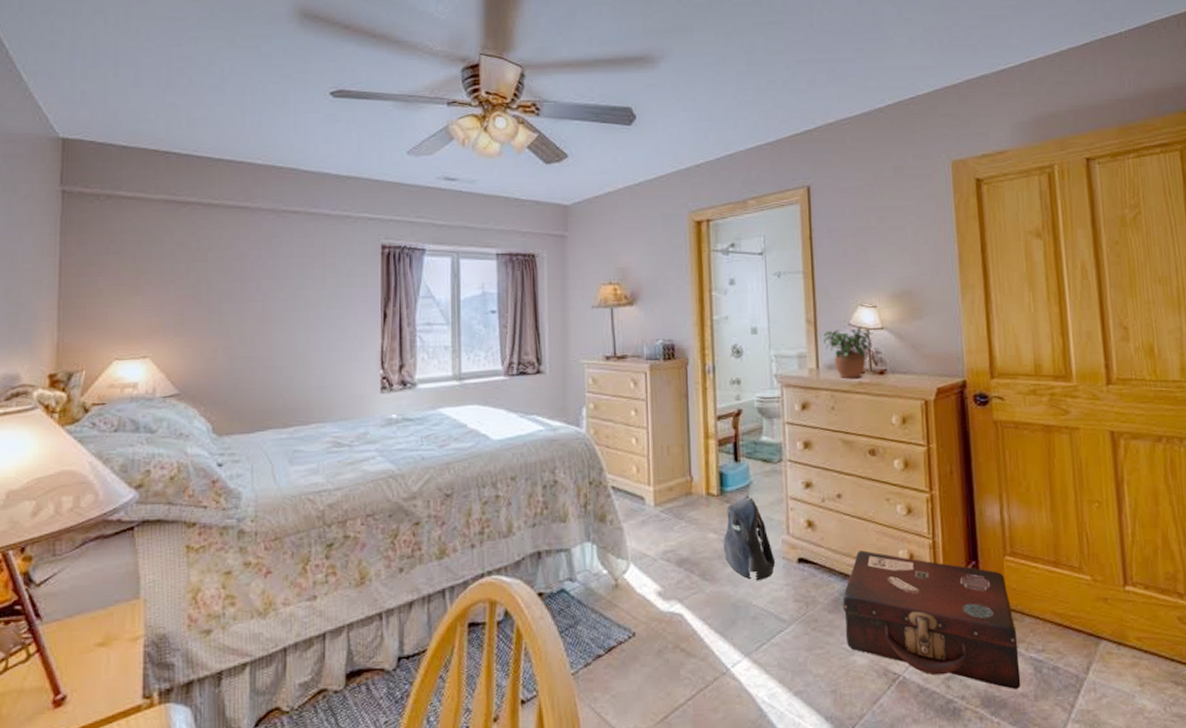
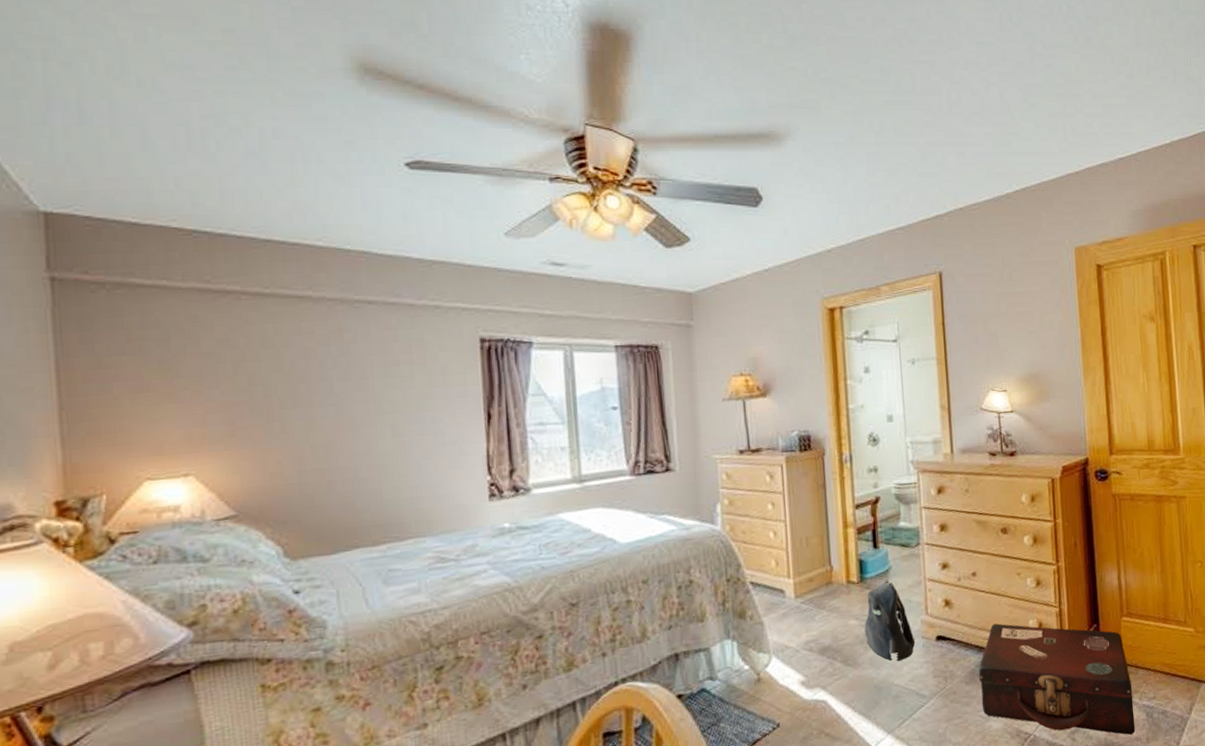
potted flower: present [823,326,873,379] -> none [957,410,1004,462]

